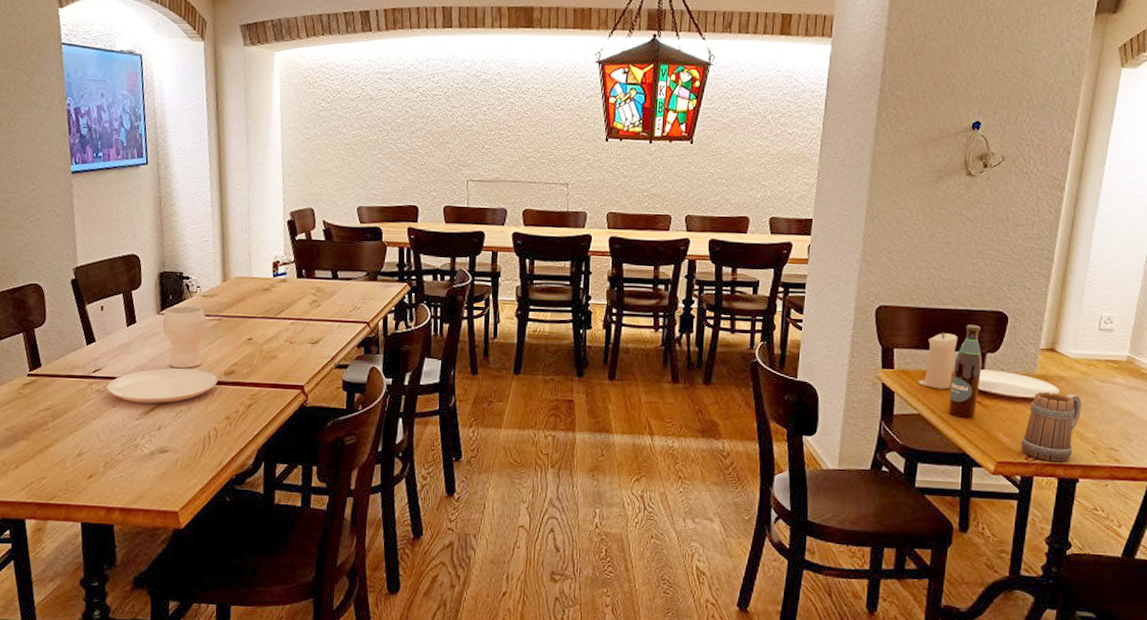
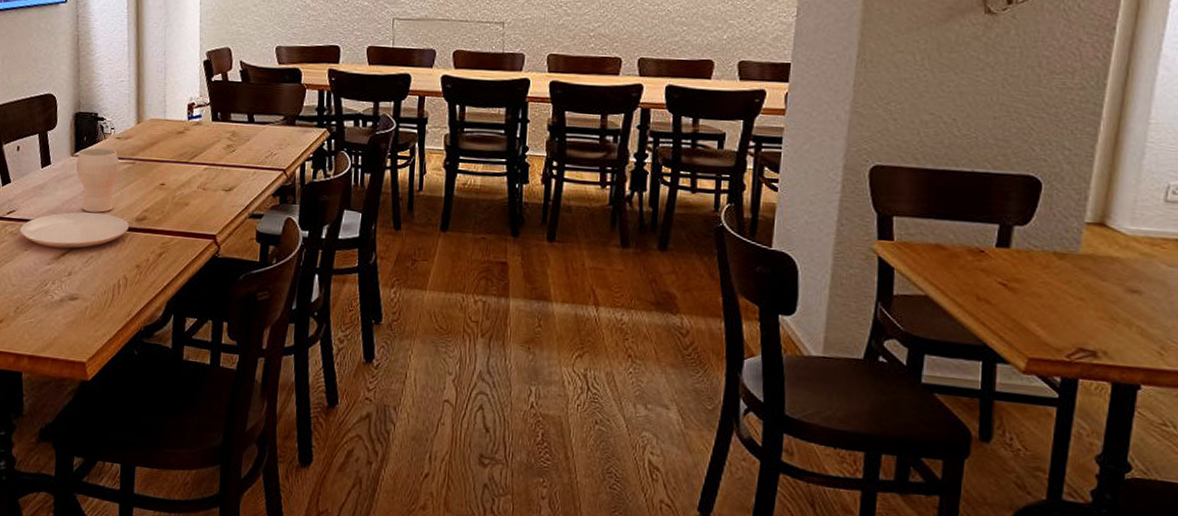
candle: present [918,332,958,390] -> none [924,198,976,268]
bottle: present [948,325,983,418] -> none [964,191,1009,303]
plate: present [978,369,1059,398] -> none [1002,245,1112,283]
beer mug: present [1021,391,1082,462] -> none [1061,275,1144,363]

